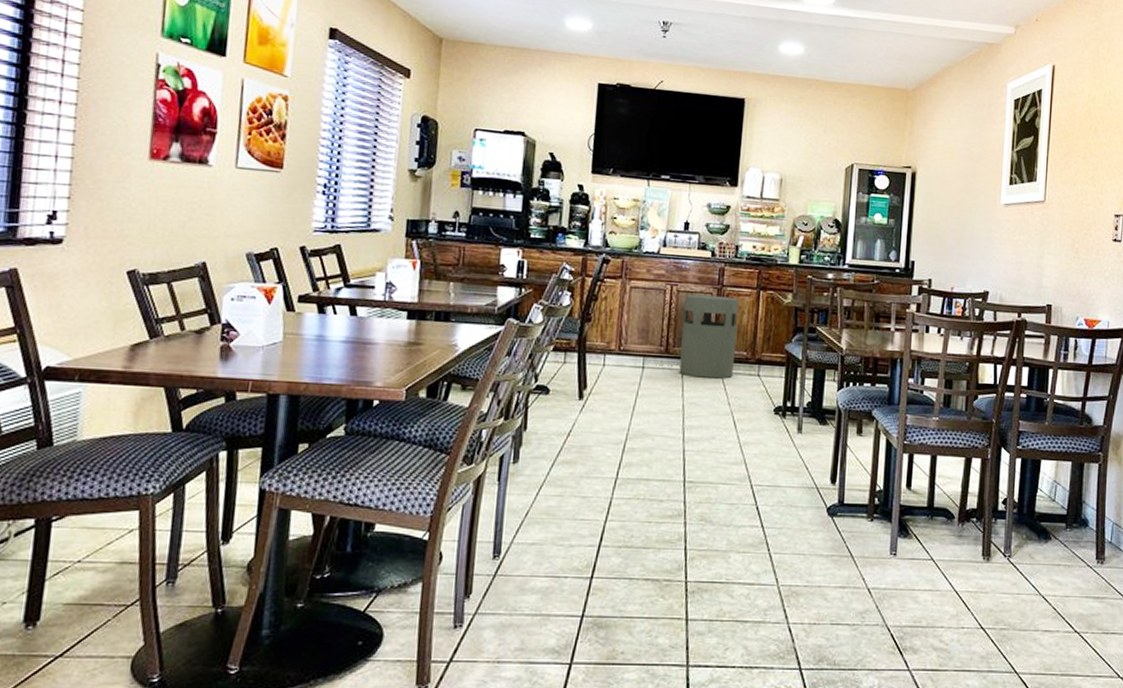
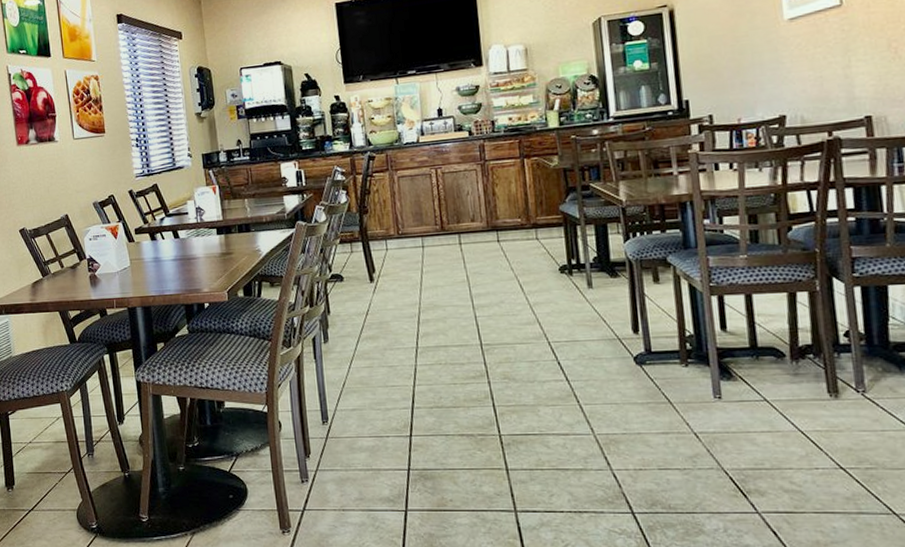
trash can: present [679,294,739,379] -> none [450,169,511,249]

